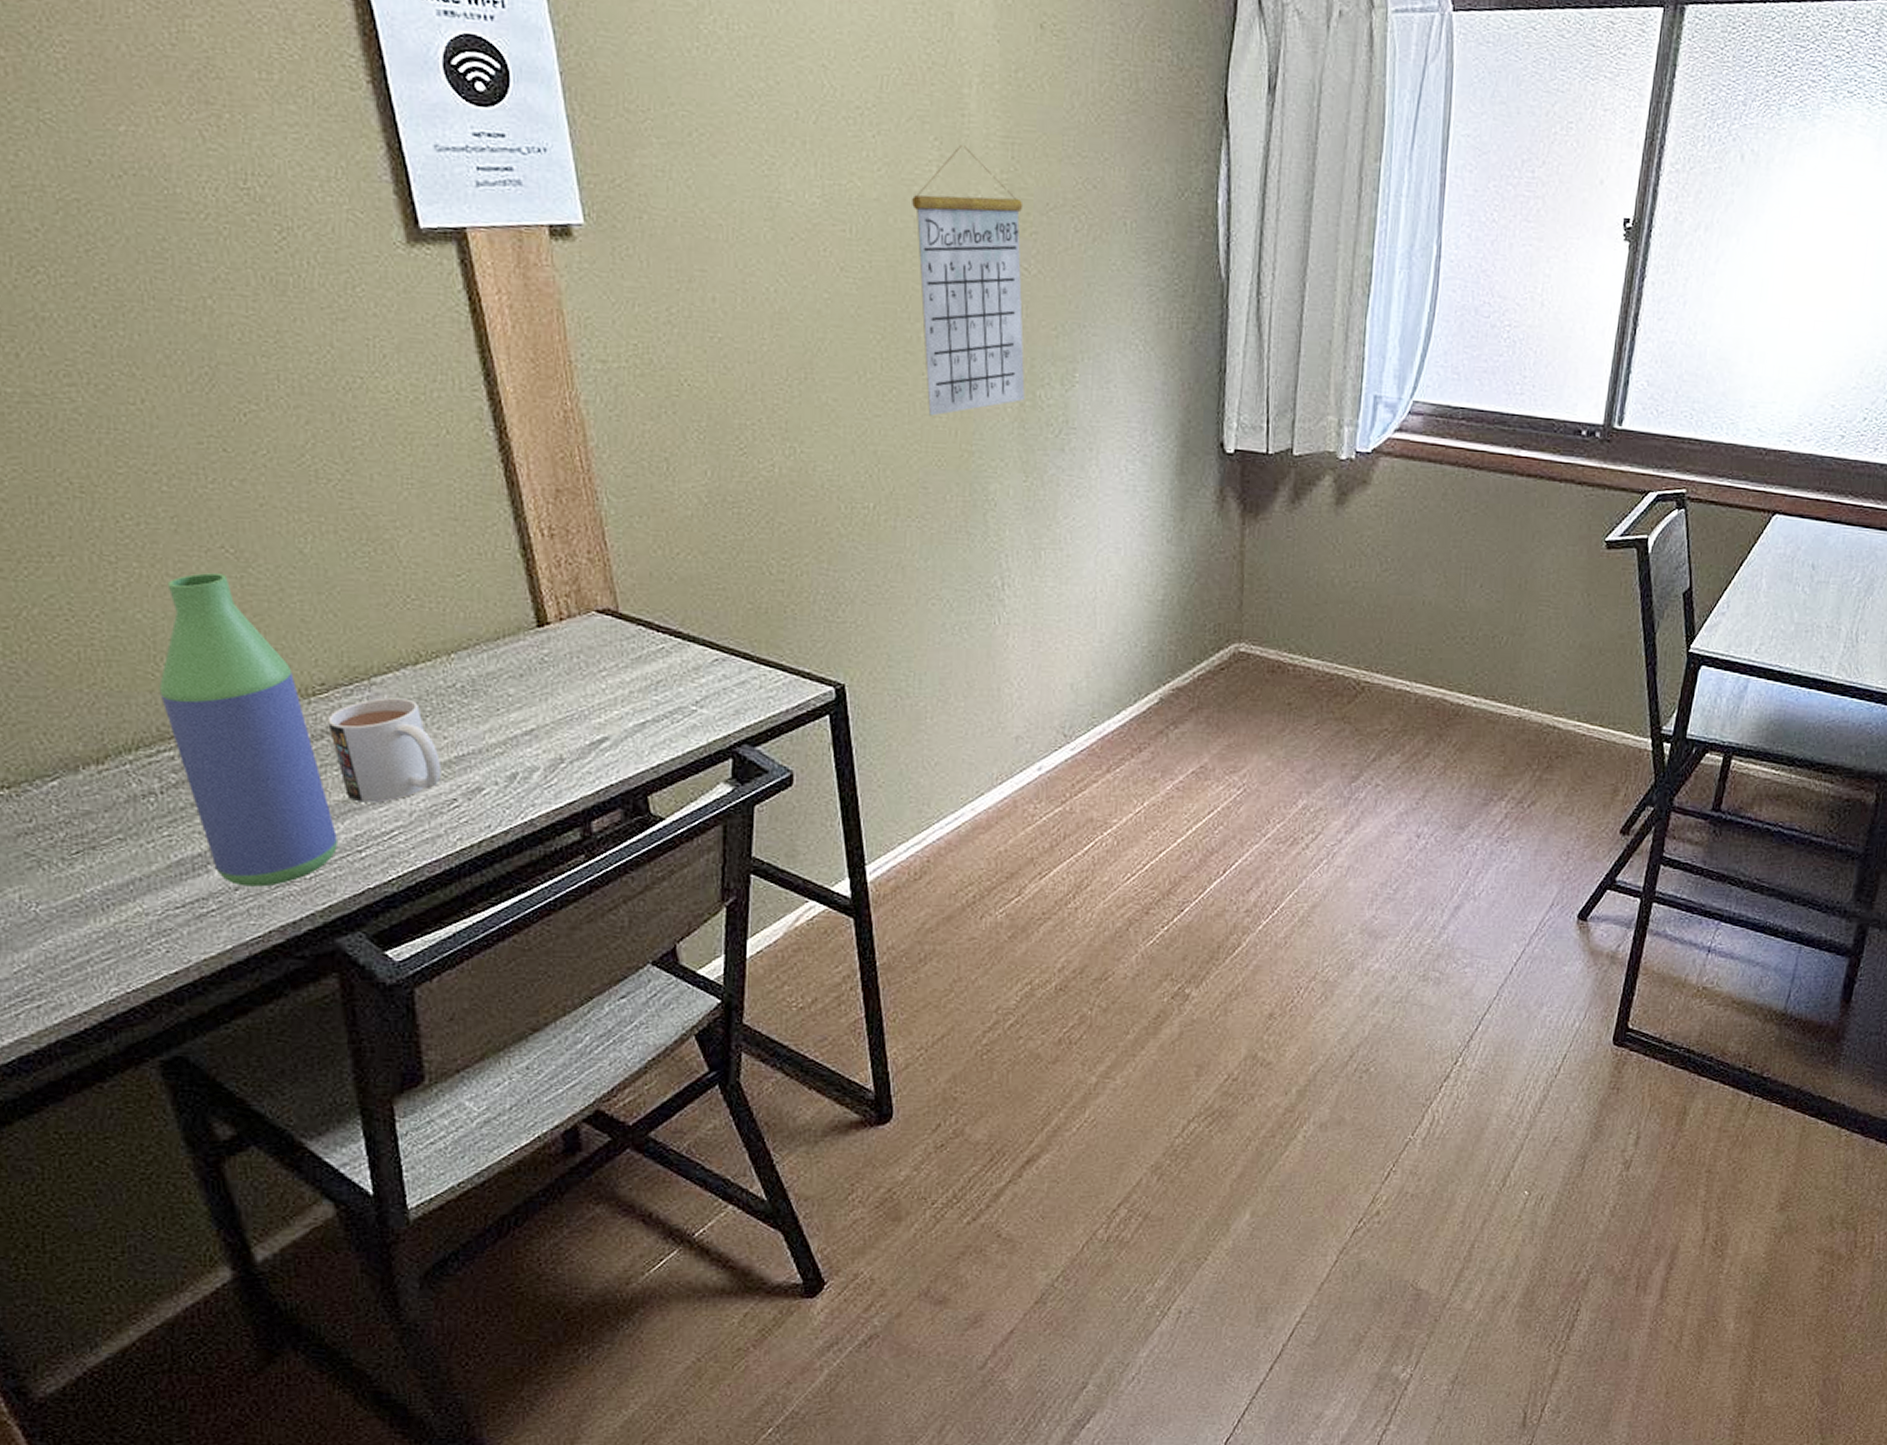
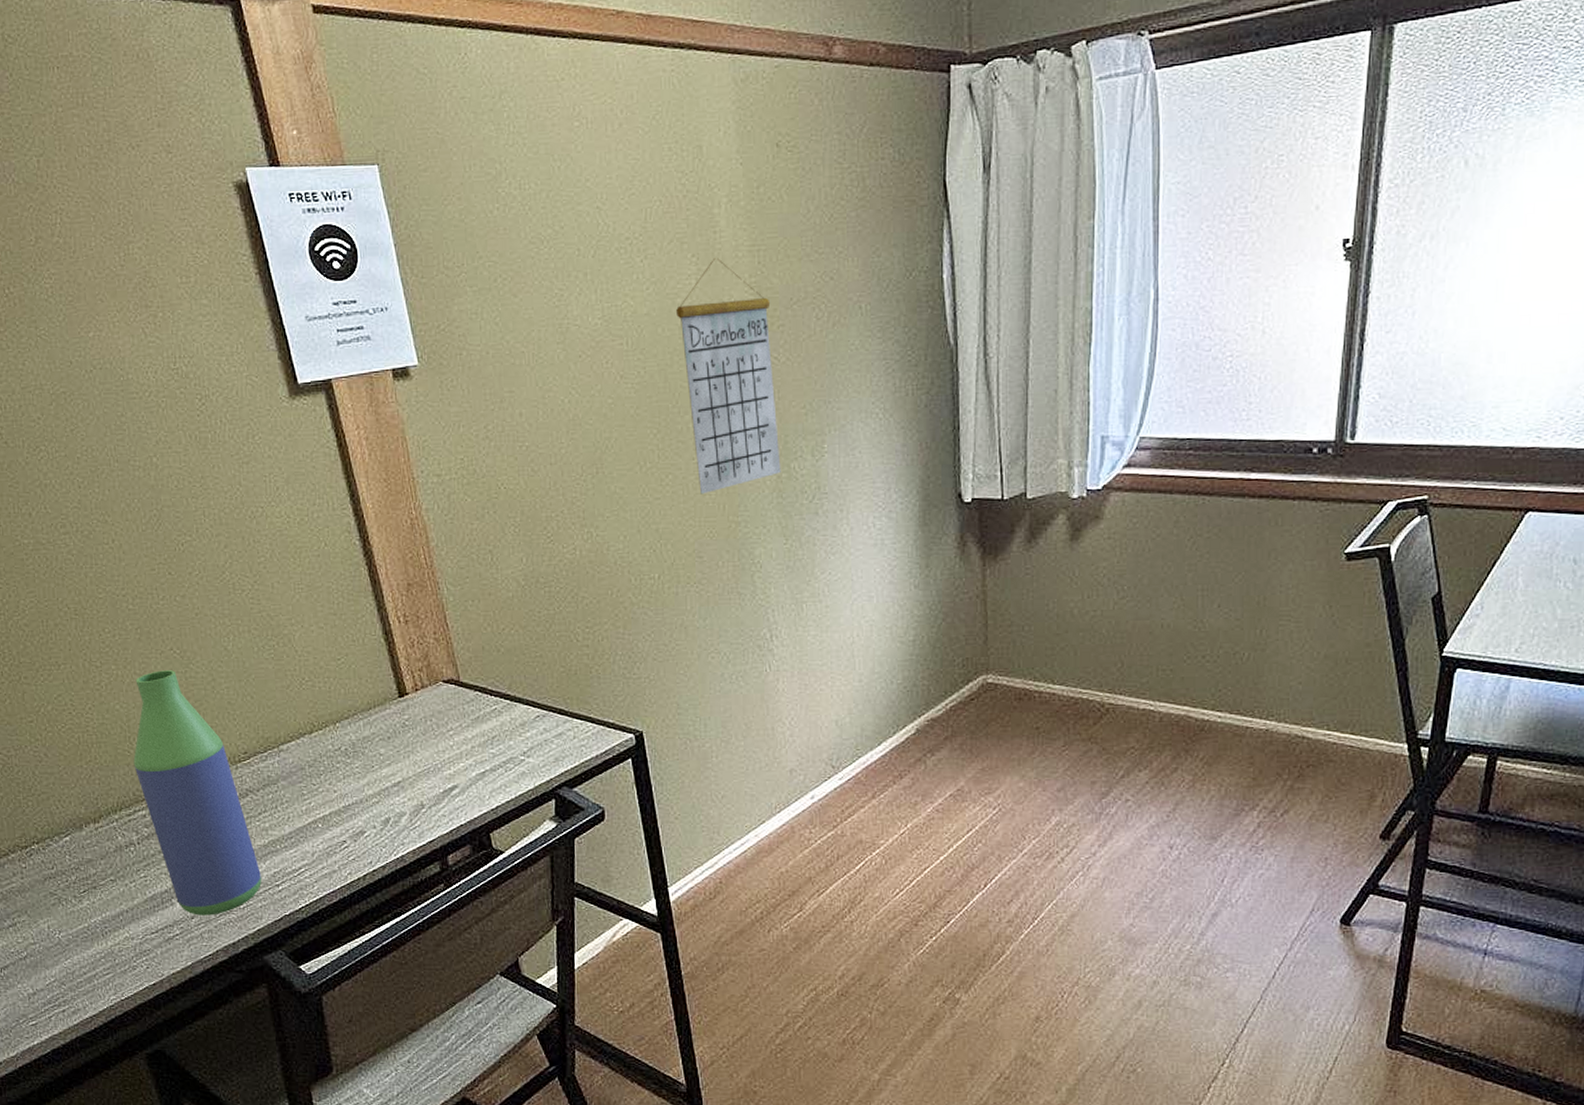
mug: present [328,697,442,803] -> none [250,761,334,846]

